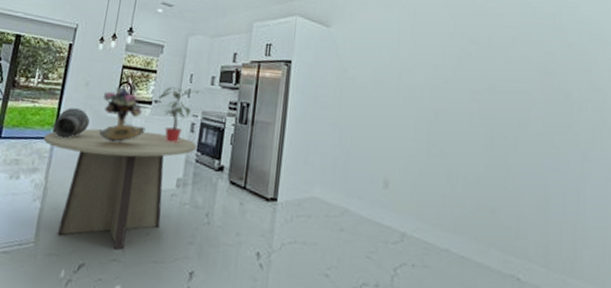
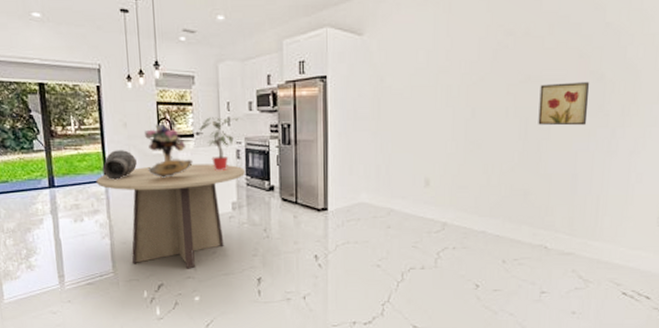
wall art: none [504,95,556,143] -> present [538,82,590,126]

